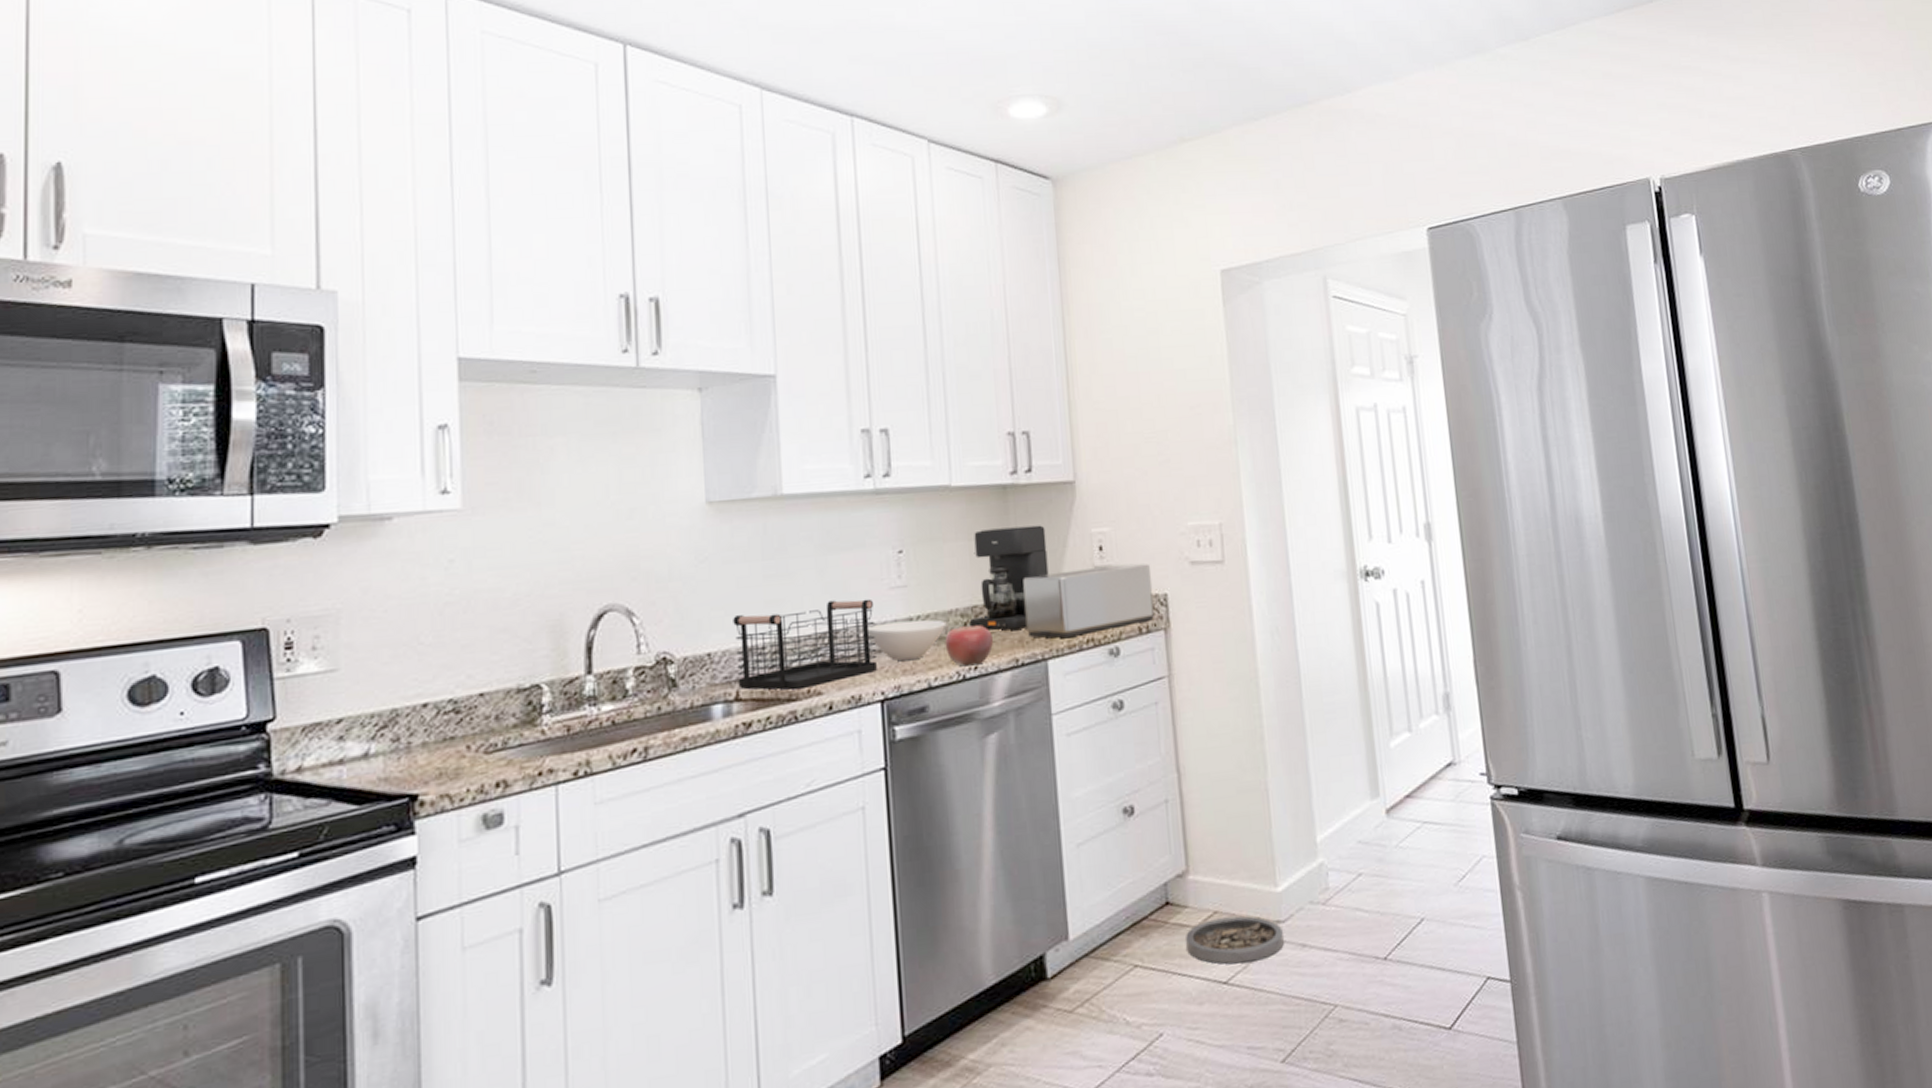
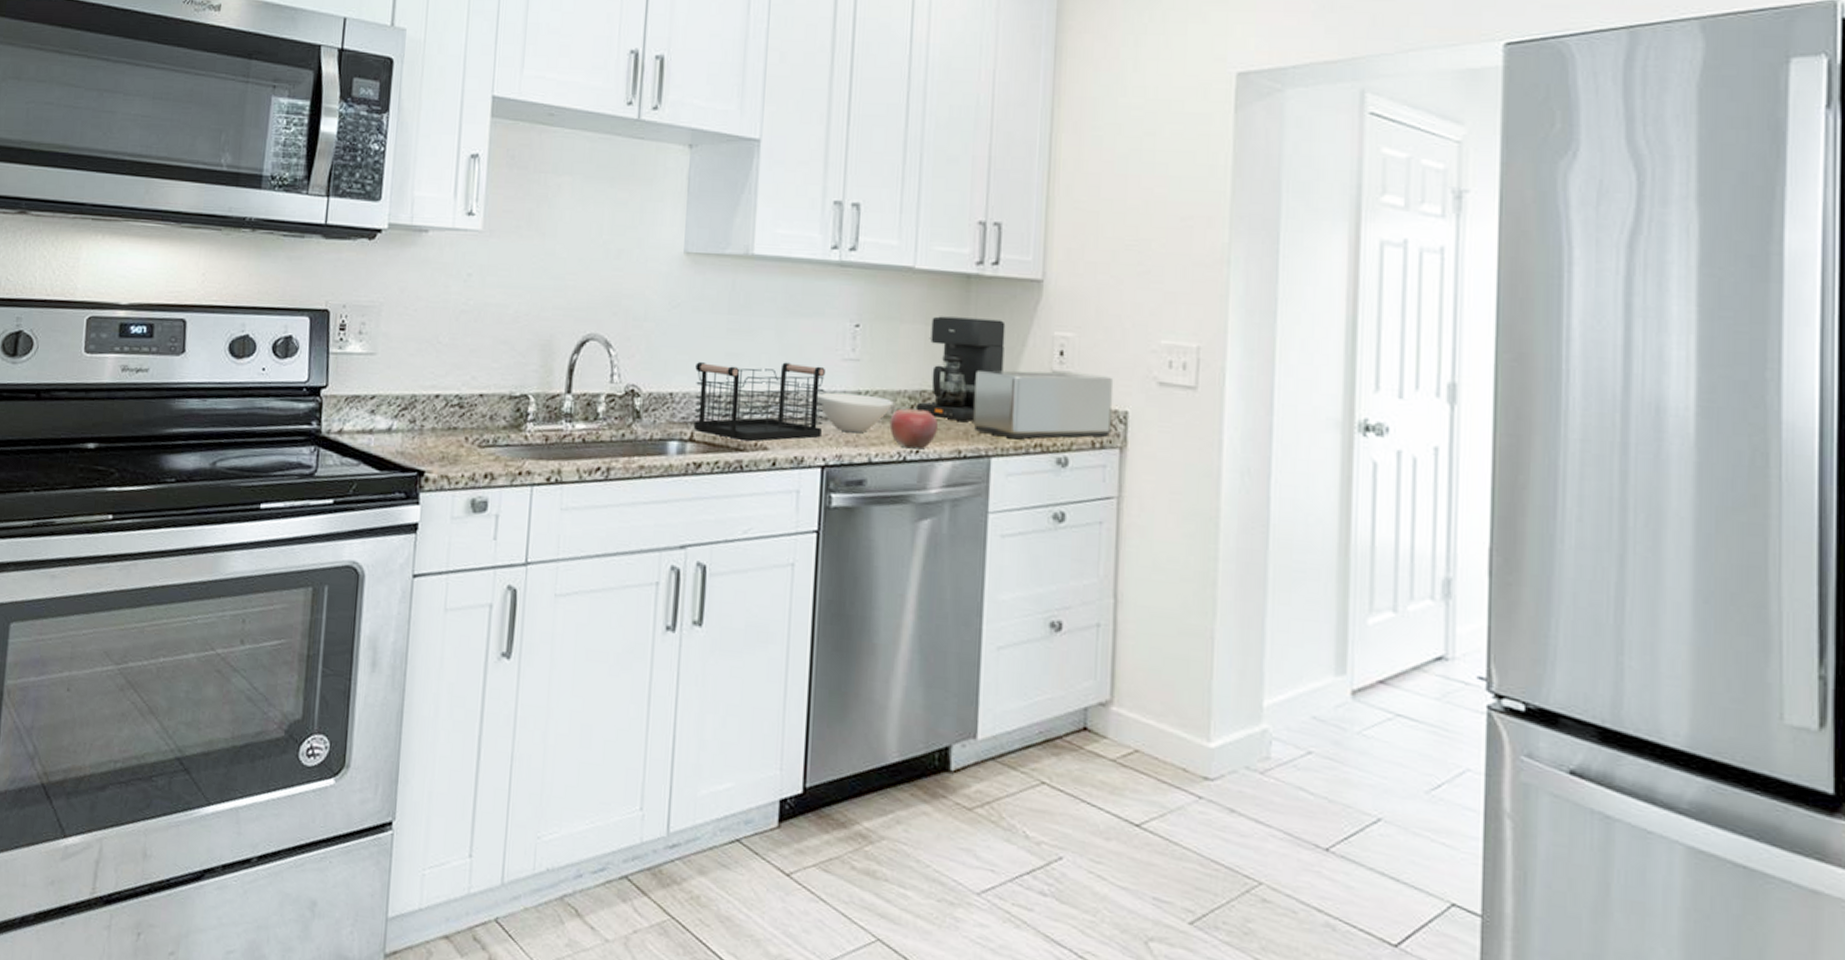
pet bowl: present [1186,916,1284,964] -> none [1100,757,1210,813]

